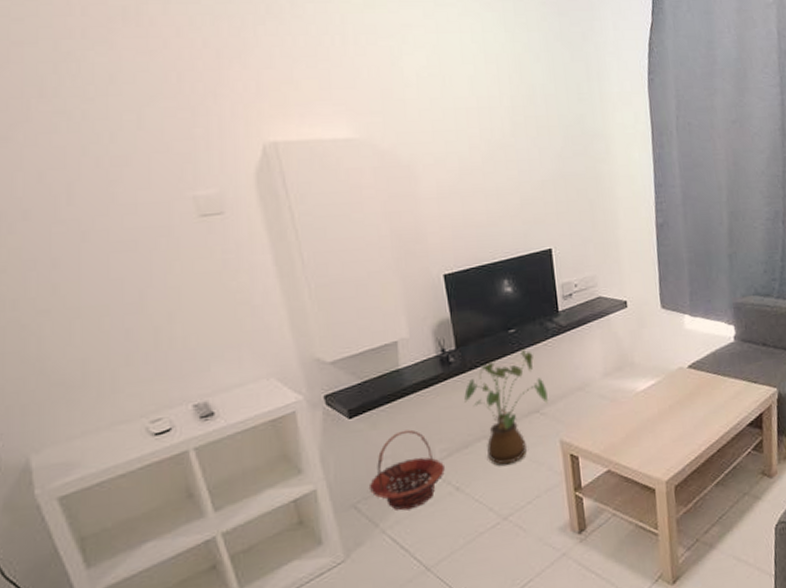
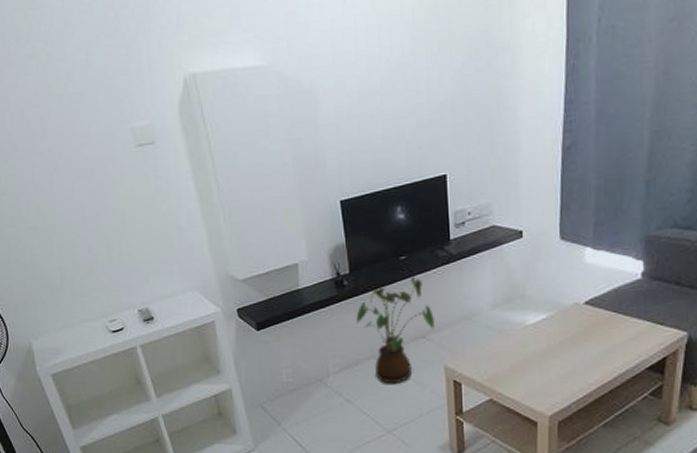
basket: present [368,429,446,511] -> none [273,344,338,414]

